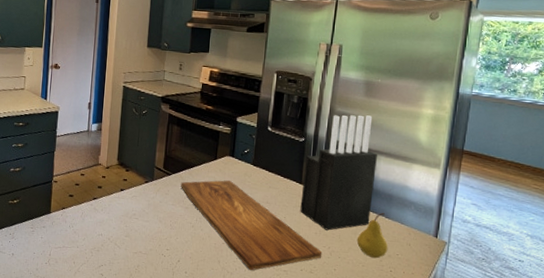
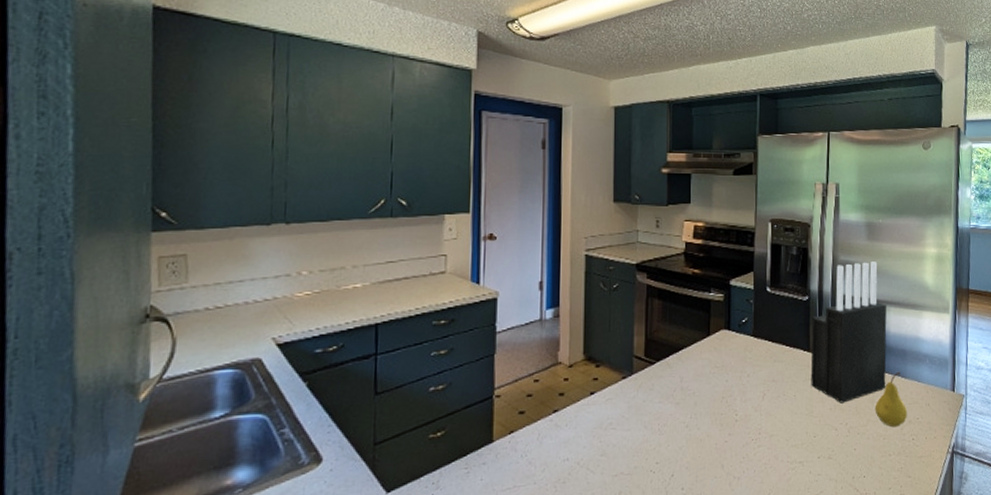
cutting board: present [181,180,323,270] -> none [668,360,840,469]

